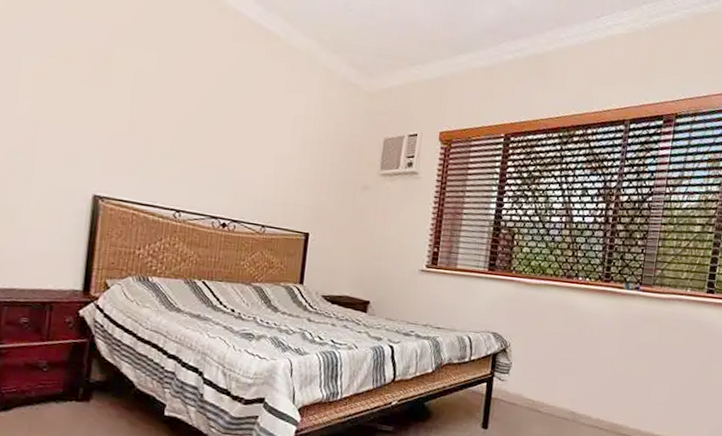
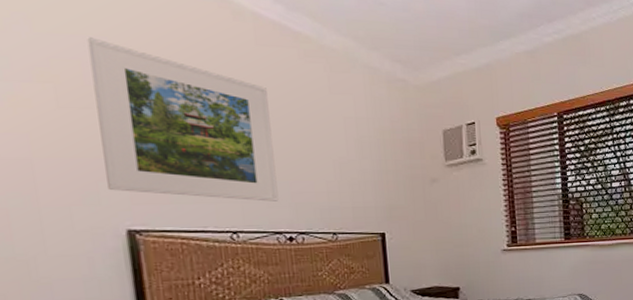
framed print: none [86,23,233,188] -> present [87,37,279,202]

